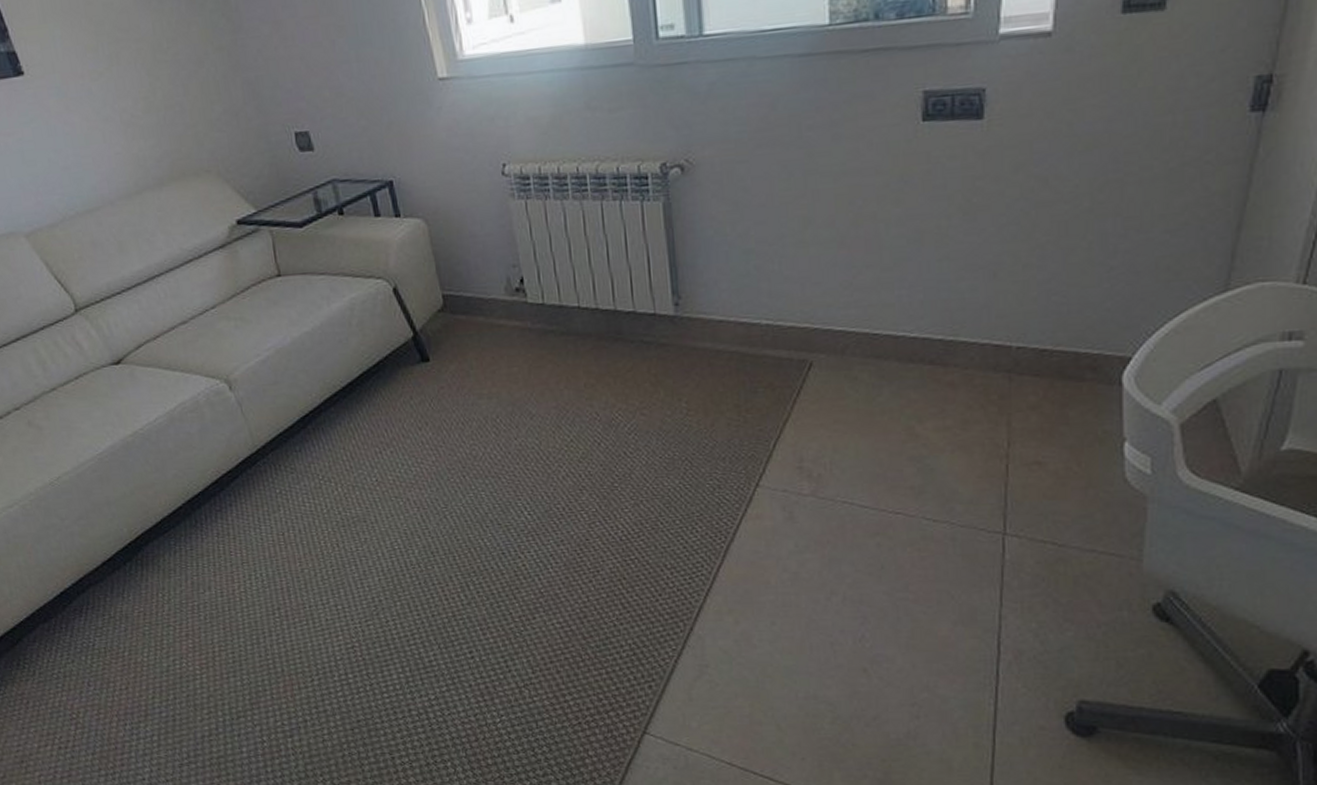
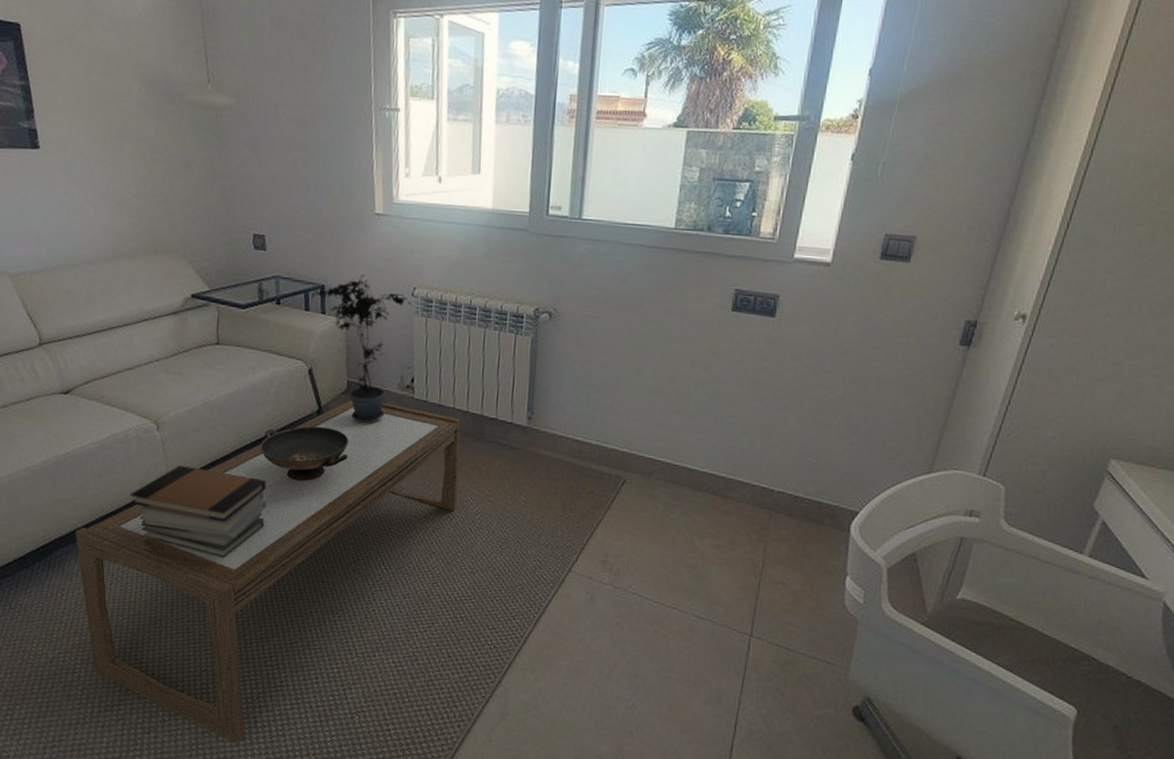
coffee table: none [162,313,604,738] -> present [75,399,461,745]
book stack: none [214,426,377,529] -> present [129,464,267,559]
decorative bowl: none [353,355,460,426] -> present [260,426,349,482]
potted plant: none [378,159,505,343] -> present [310,275,412,423]

